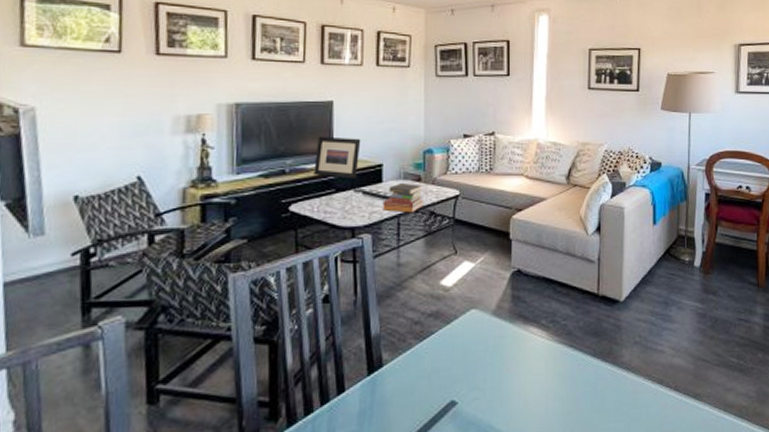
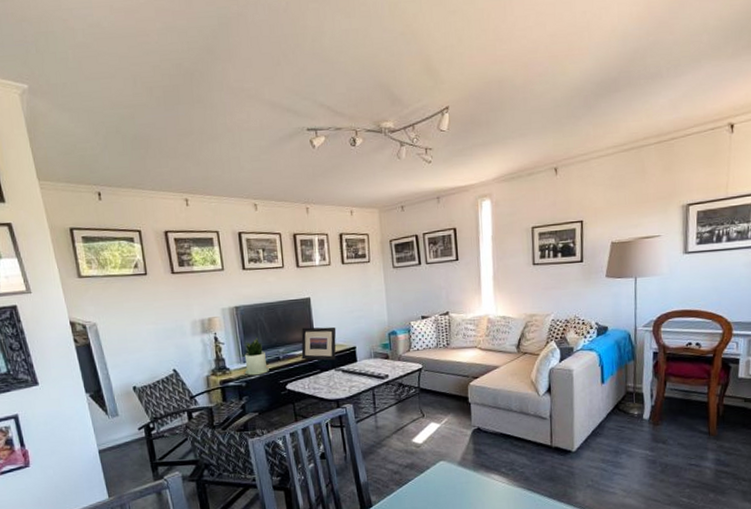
planter: none [236,143,270,192] -> present [243,337,269,376]
books: present [382,182,425,213] -> none [359,360,393,386]

